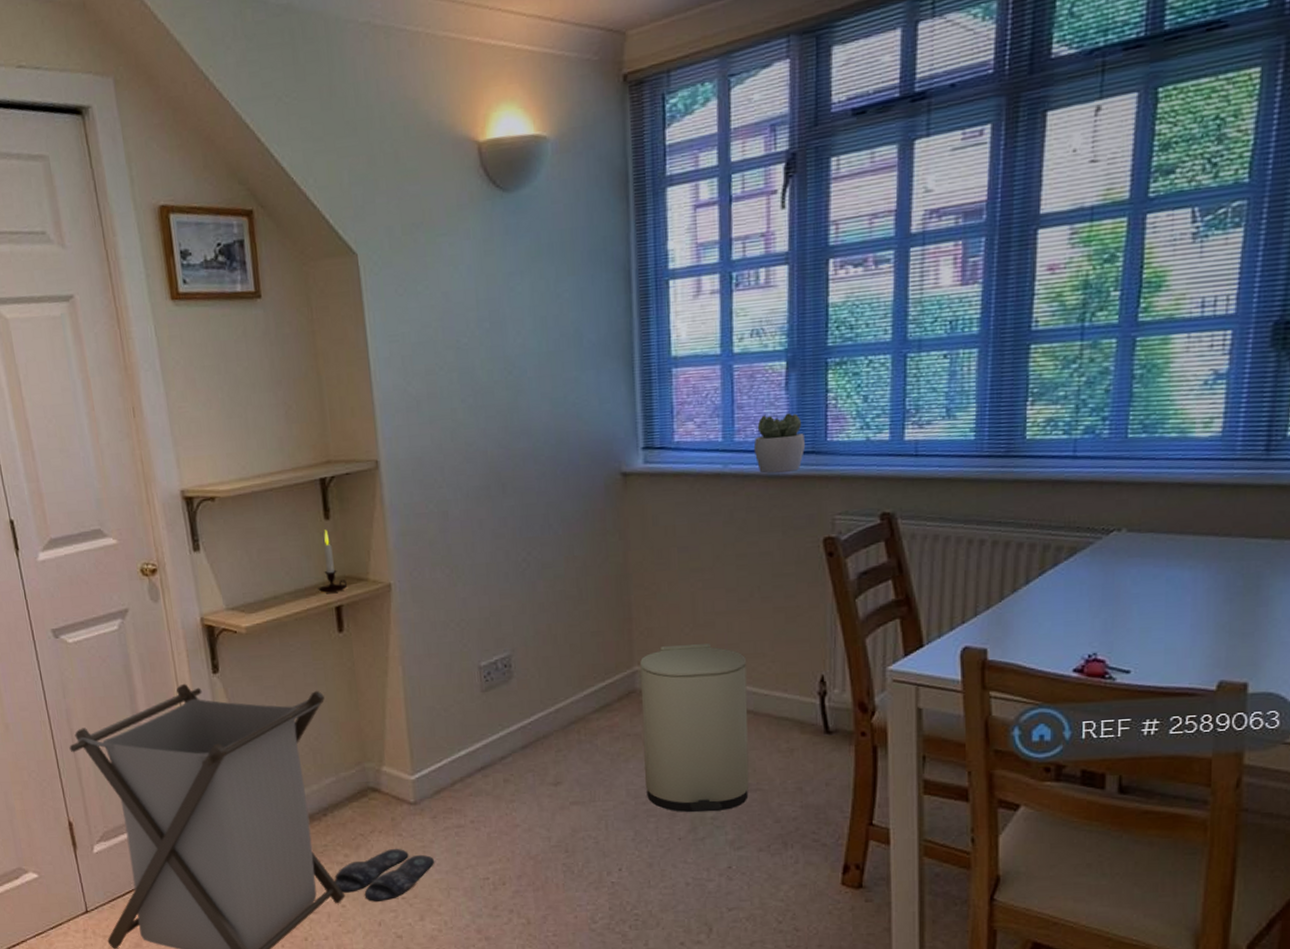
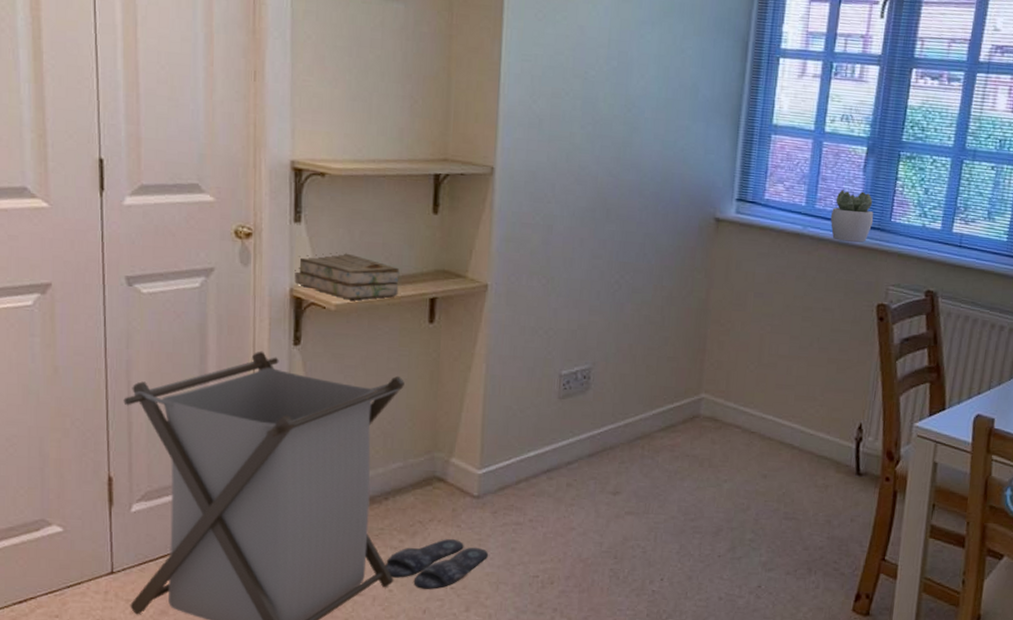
decorative box: none [202,574,304,621] -> present [294,252,400,301]
candle: present [318,529,348,593] -> none [415,223,446,285]
pedal bin: present [640,644,750,812] -> none [695,378,800,534]

